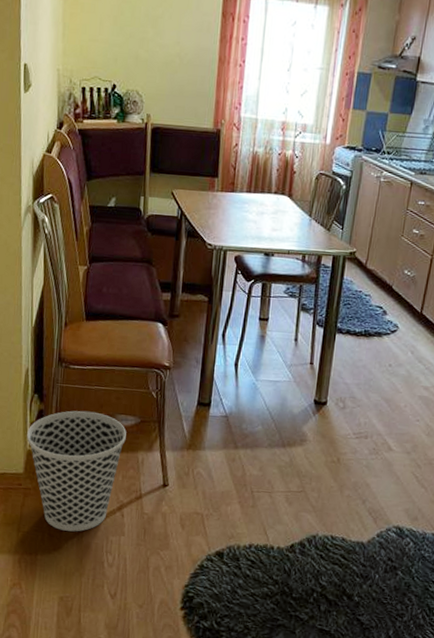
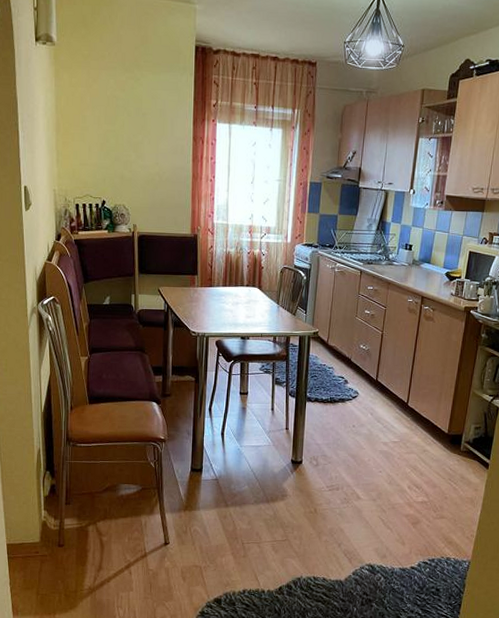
wastebasket: present [27,410,126,532] -> none [41,483,130,591]

